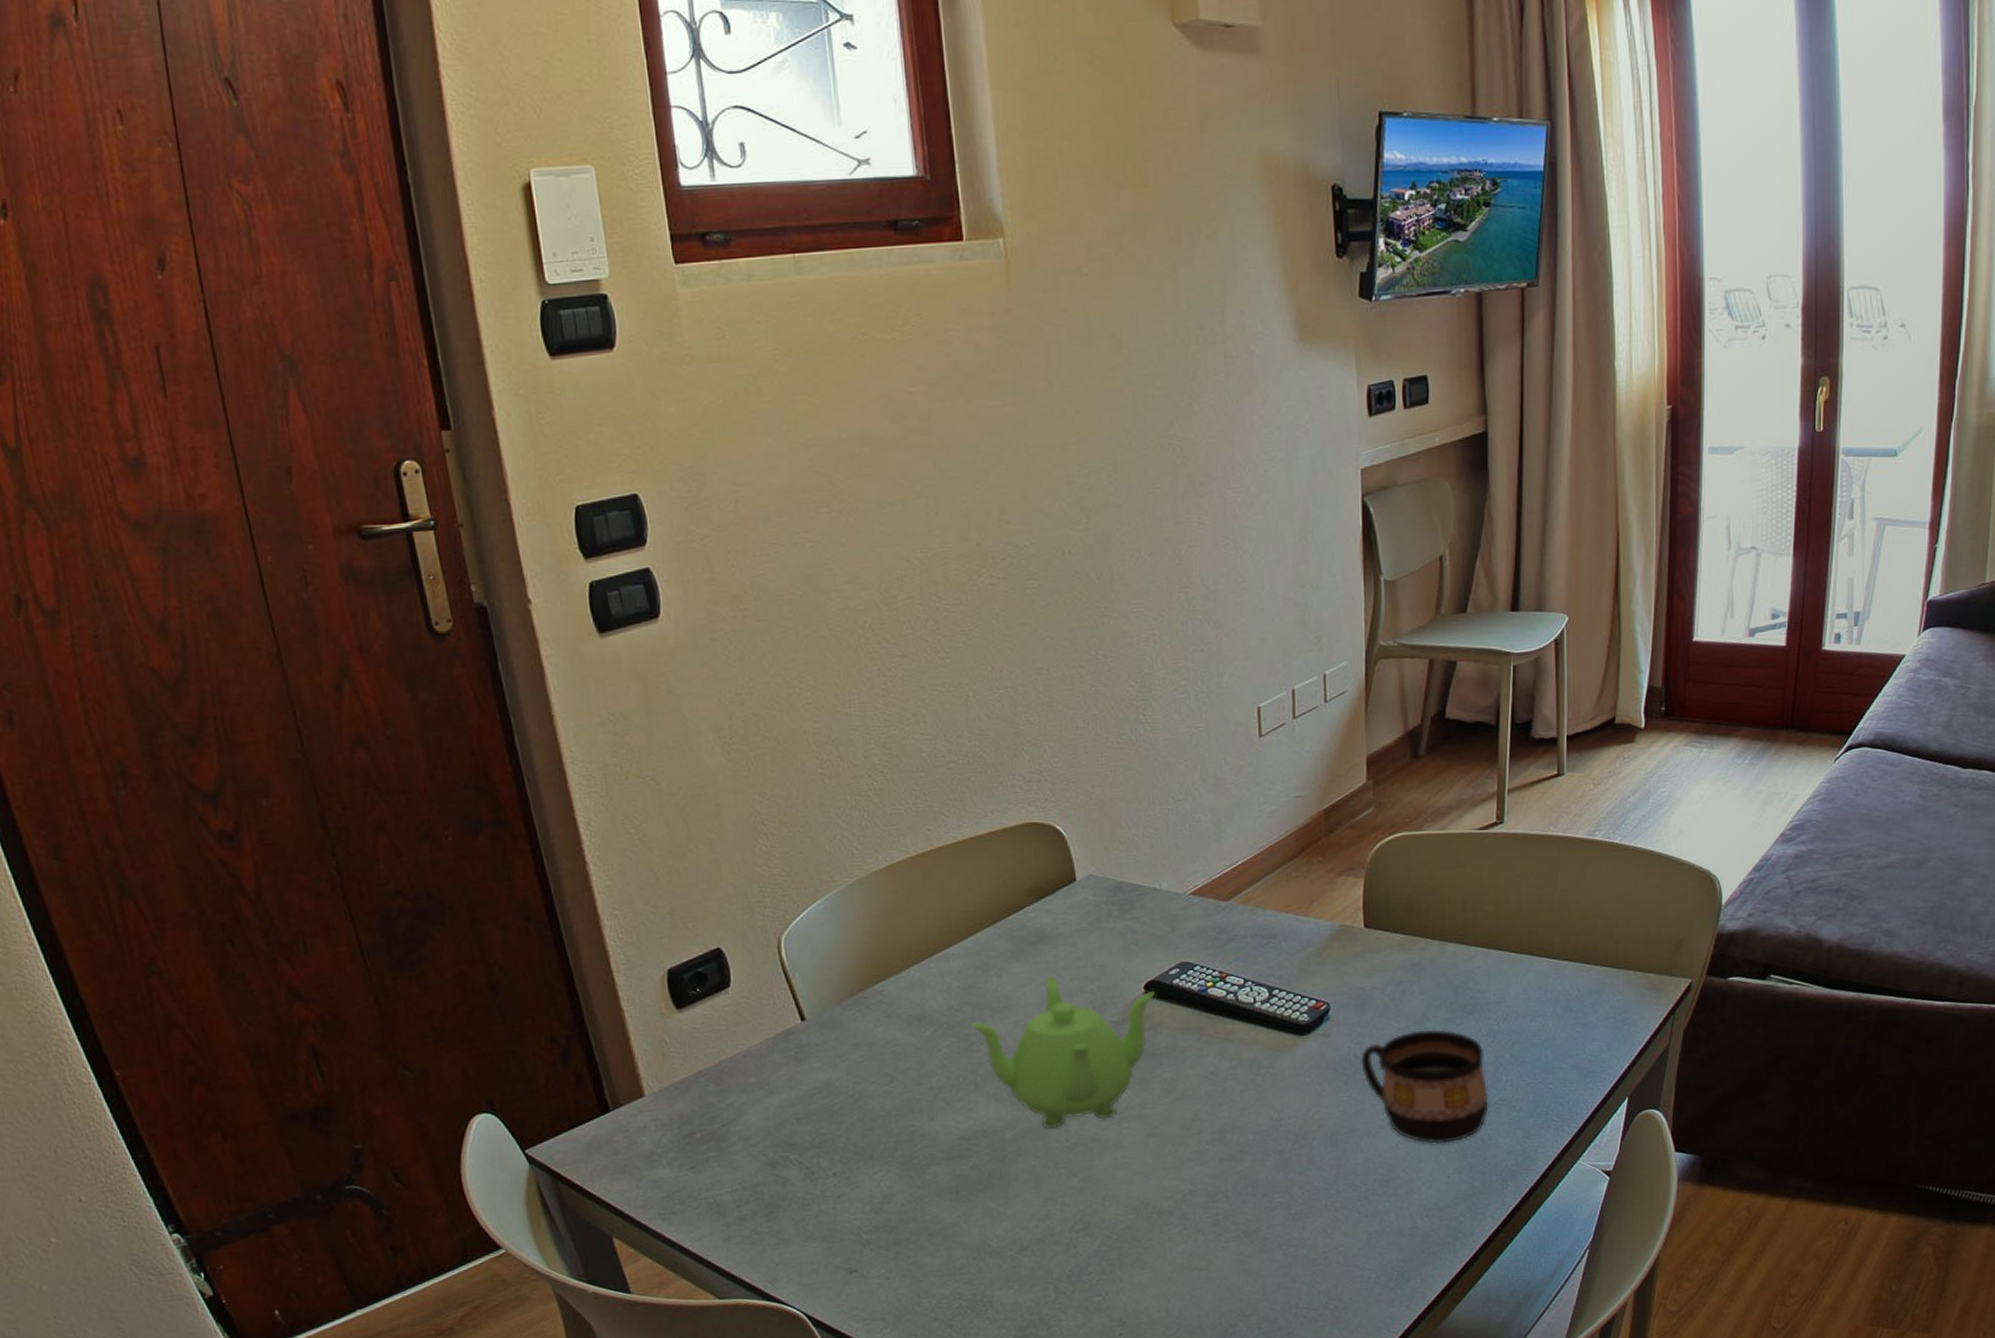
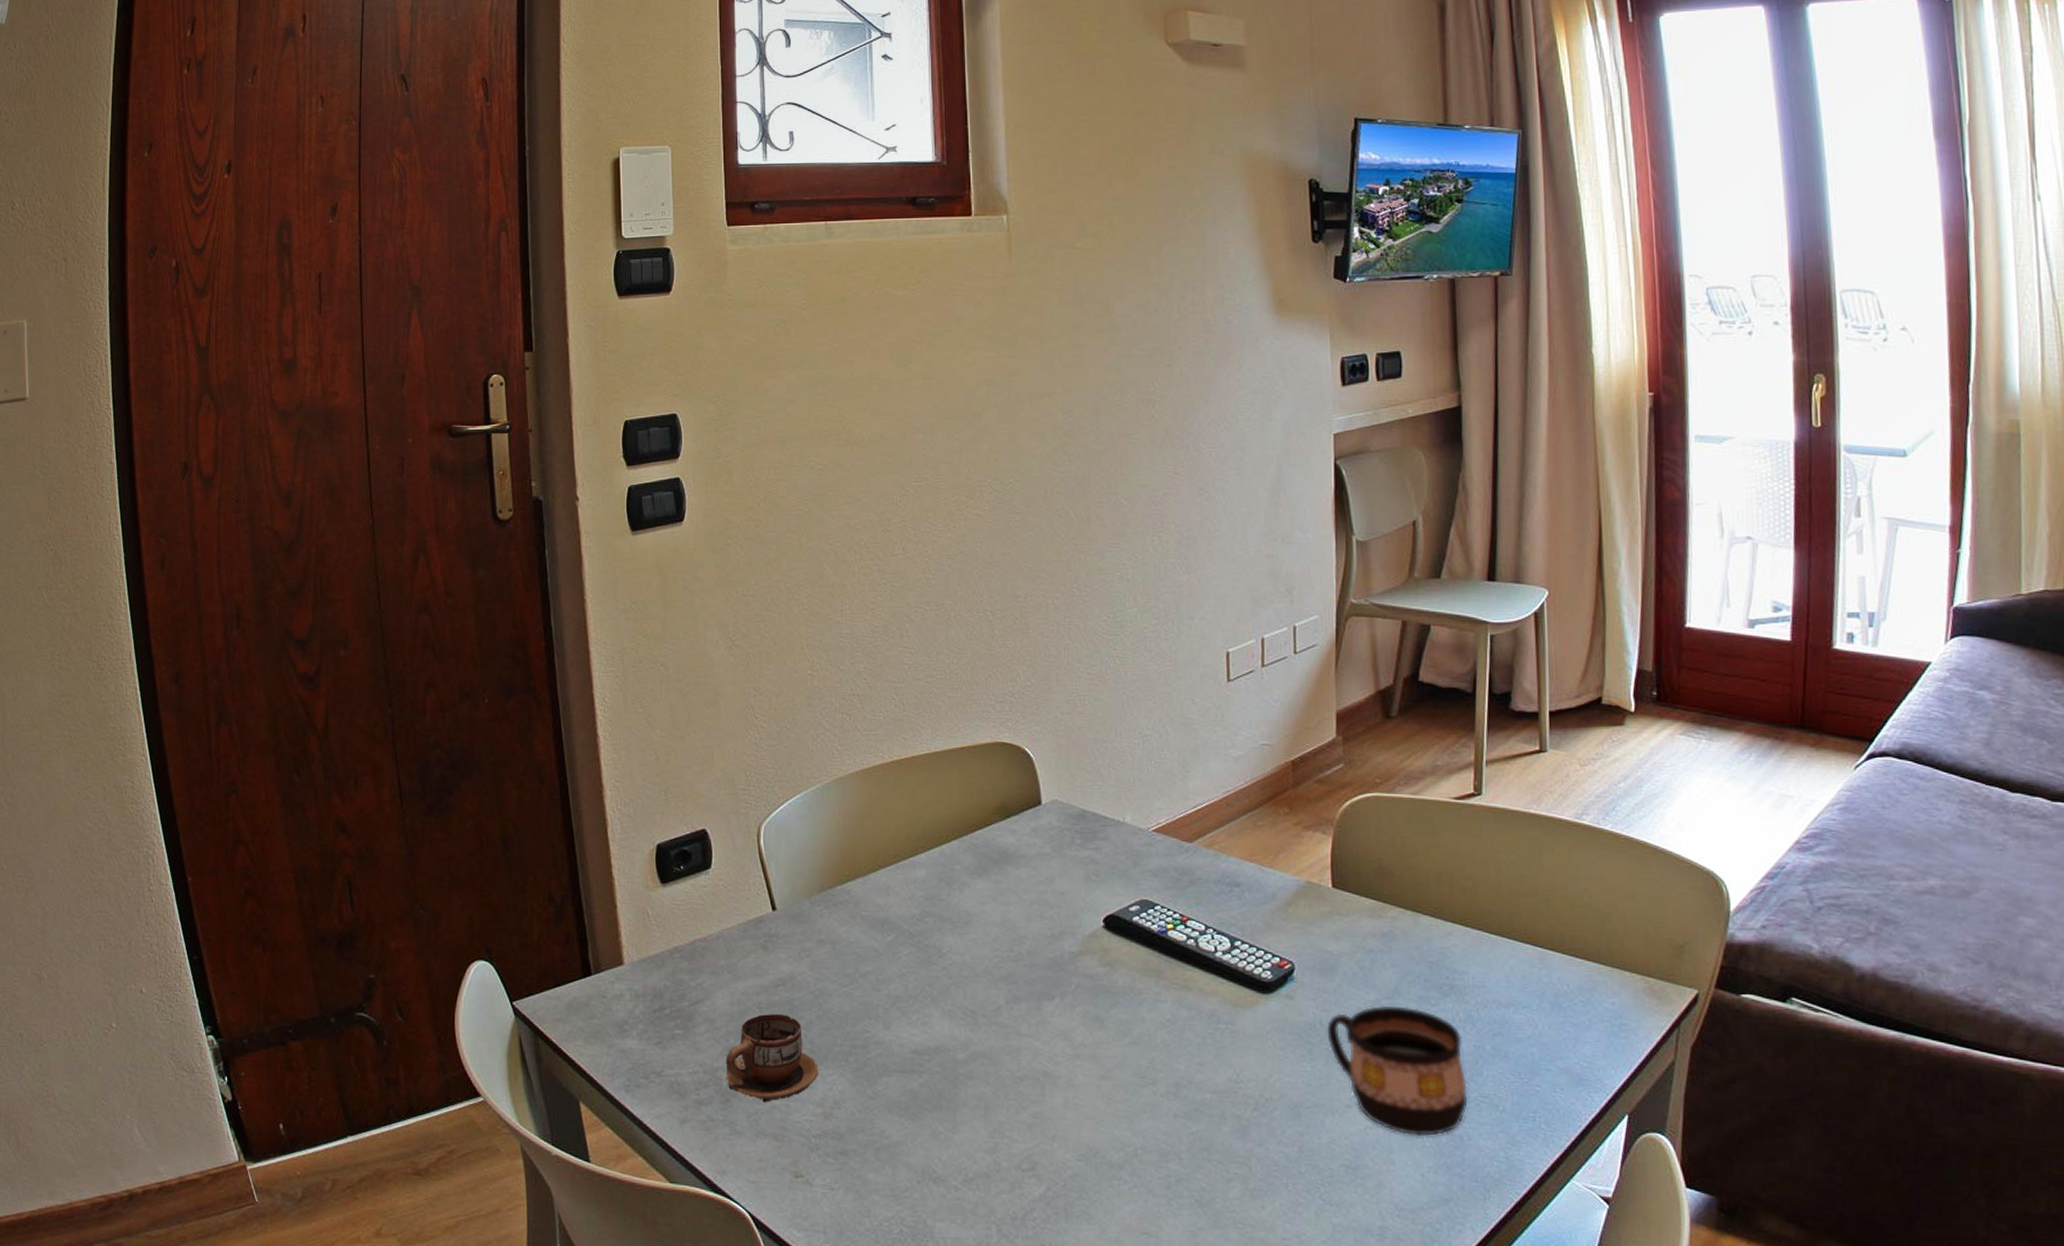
cup: none [765,1121,865,1209] -> present [726,1013,819,1103]
teapot: present [968,974,1155,1129] -> none [929,896,1114,1056]

